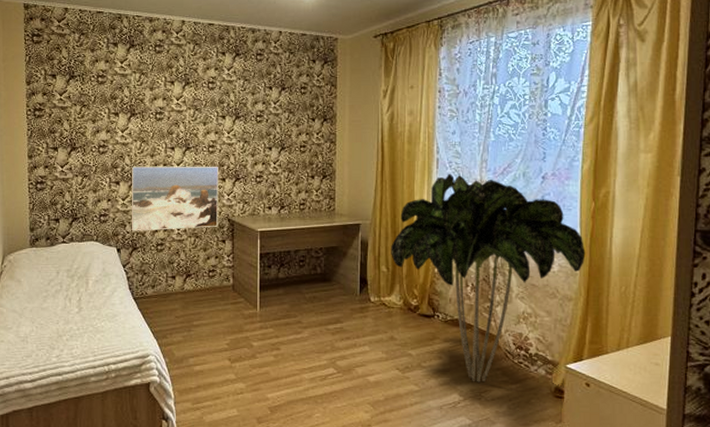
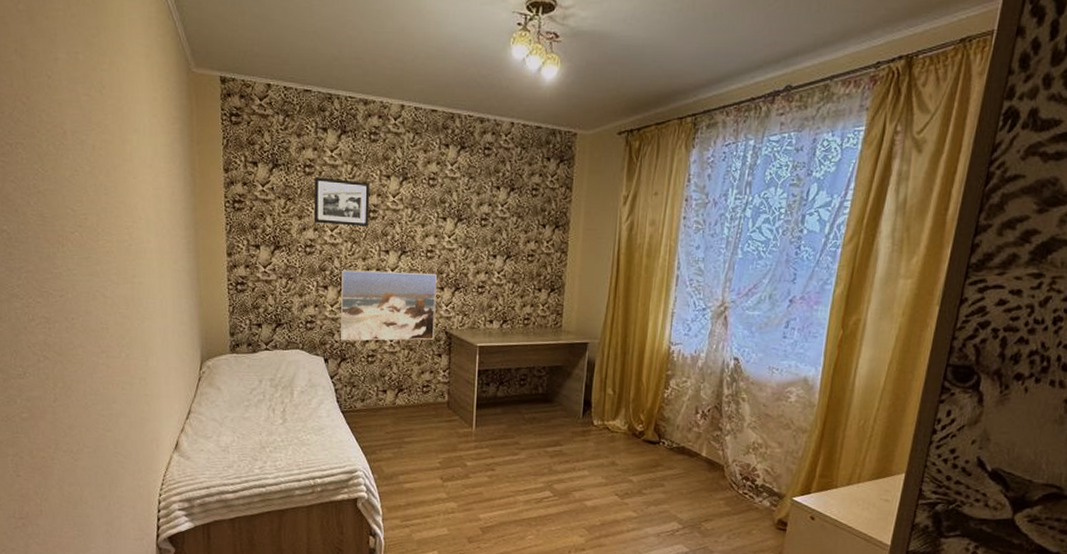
picture frame: none [106,85,156,127] -> present [313,177,370,227]
indoor plant: present [391,174,586,383] -> none [618,293,827,512]

